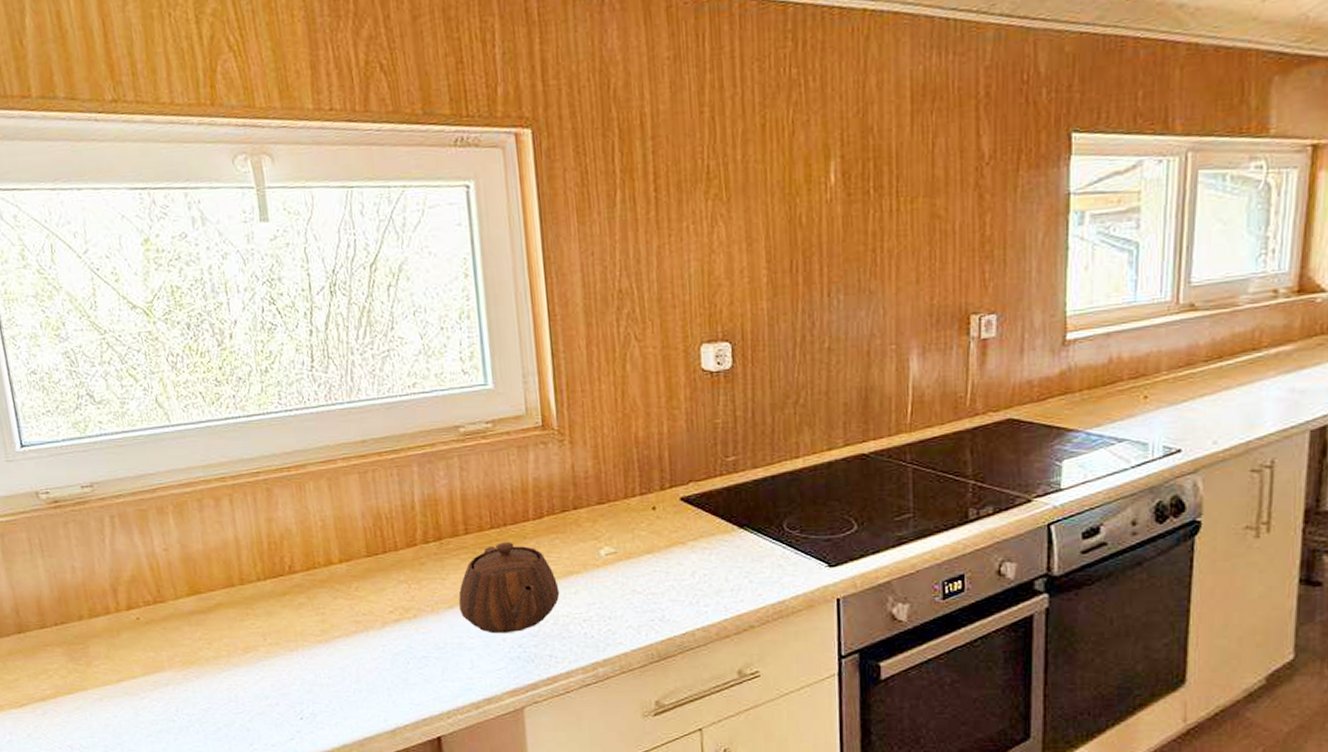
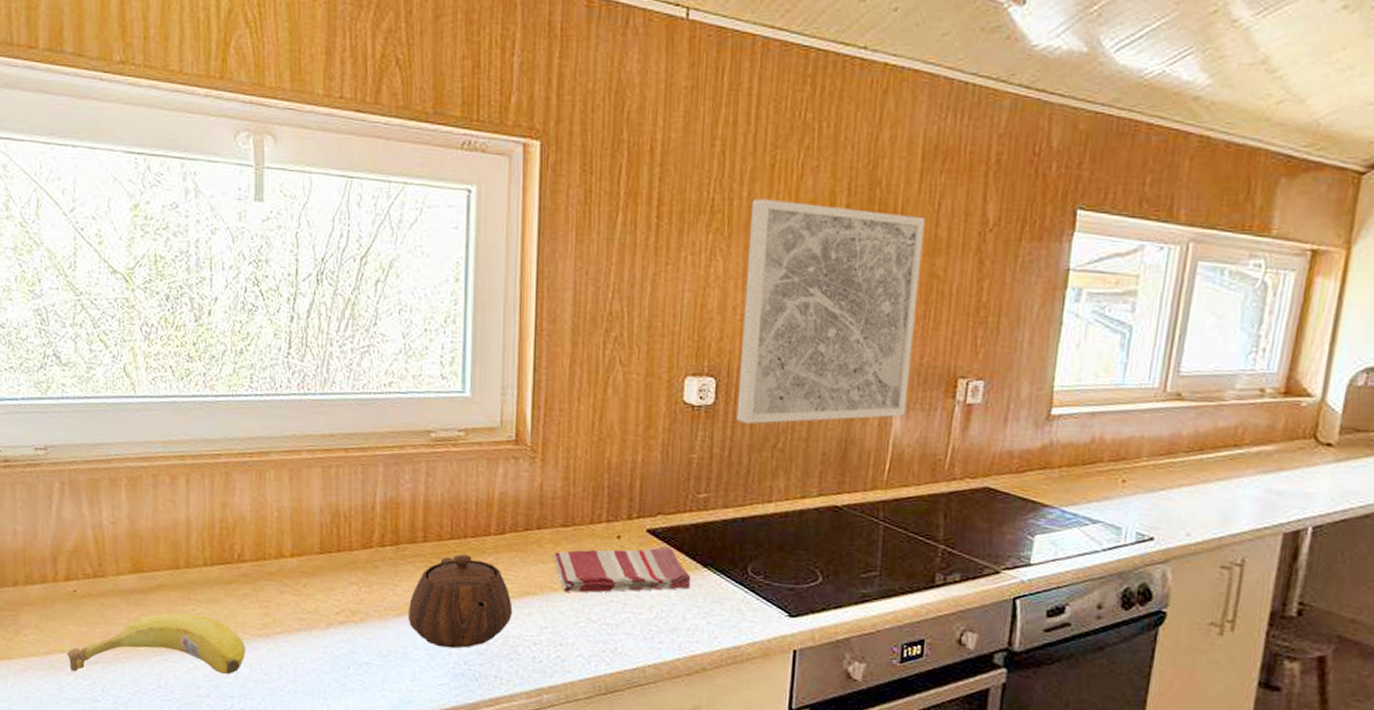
fruit: none [138,628,309,695] -> present [66,613,246,675]
dish towel: none [592,513,730,567] -> present [553,547,691,593]
wall art: none [747,158,922,384] -> present [736,198,925,425]

